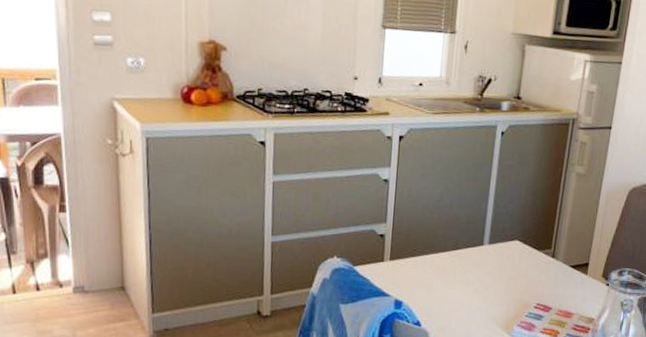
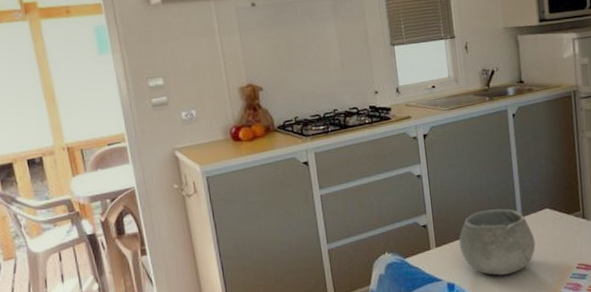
bowl: none [415,230,497,302] -> present [459,208,536,276]

